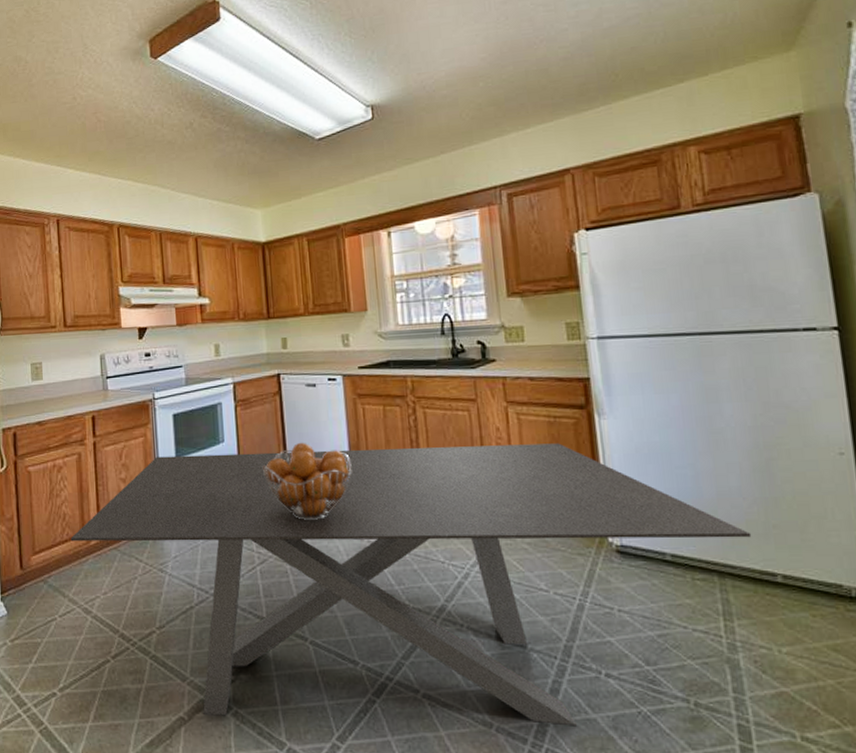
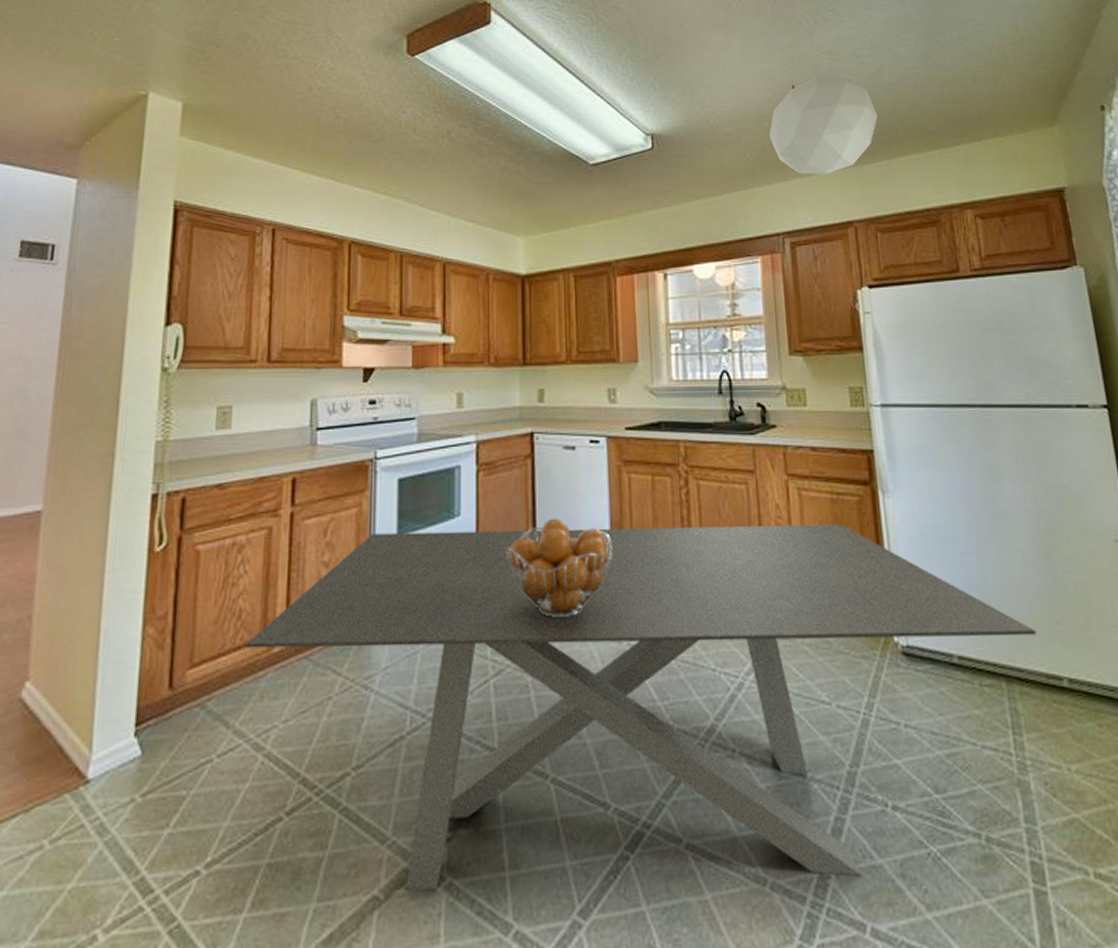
pendant light: none [485,27,597,128] -> present [769,76,879,175]

